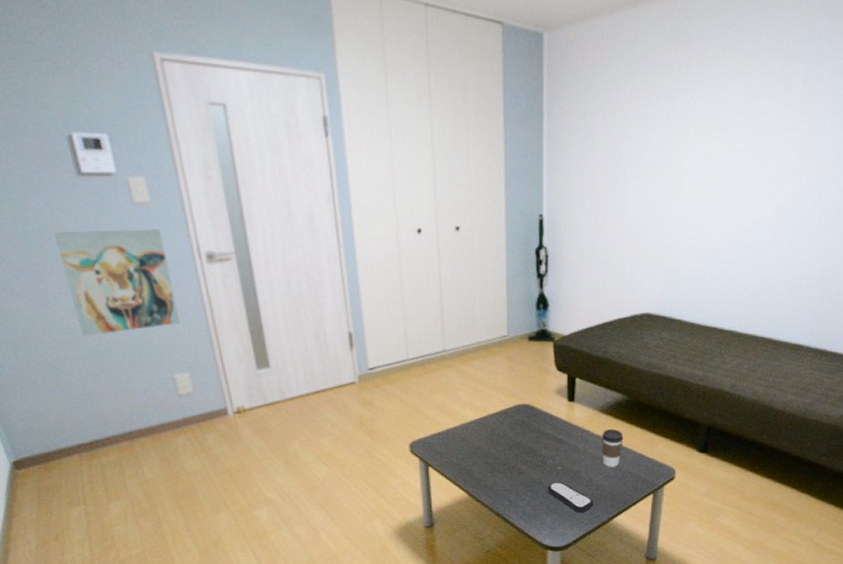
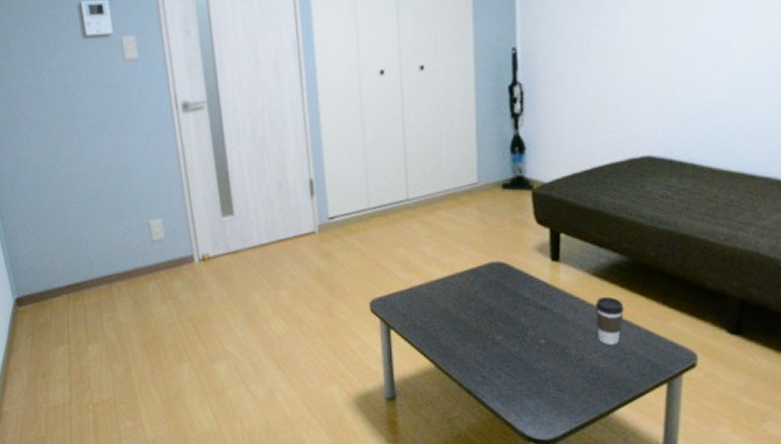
wall art: present [54,229,180,336] -> none [62,83,156,183]
remote control: present [547,482,594,513] -> none [528,358,588,400]

